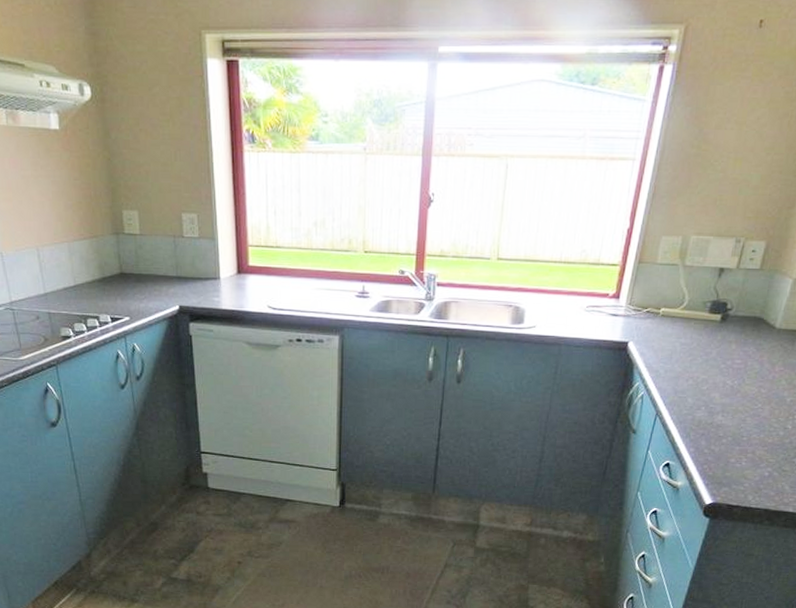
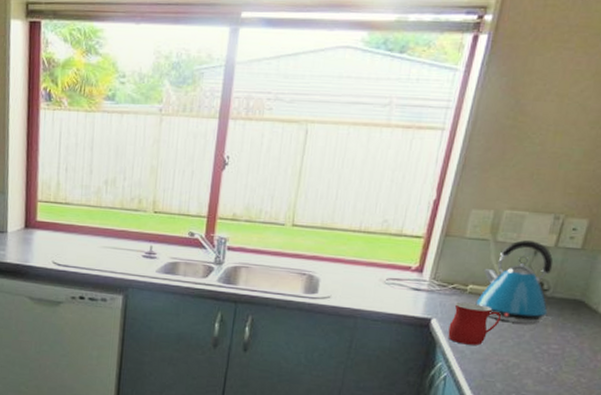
mug: none [644,324,691,365] -> present [448,302,502,346]
kettle: none [668,264,736,341] -> present [476,240,554,324]

